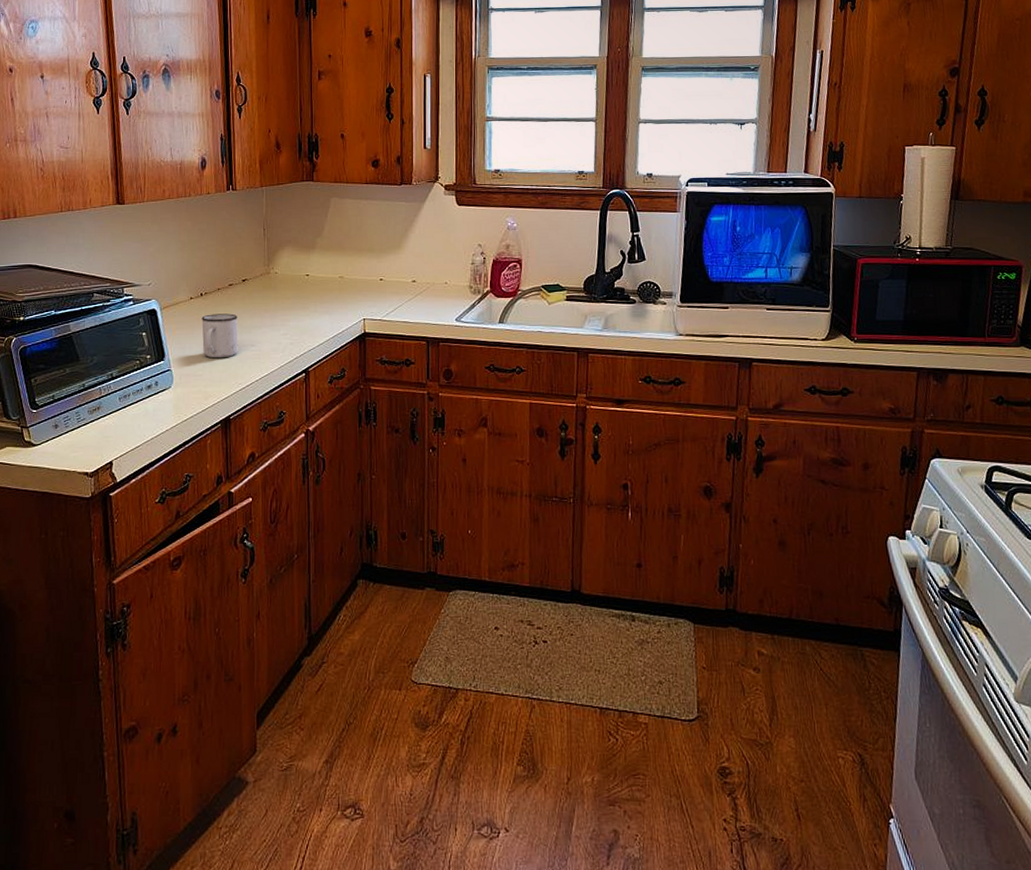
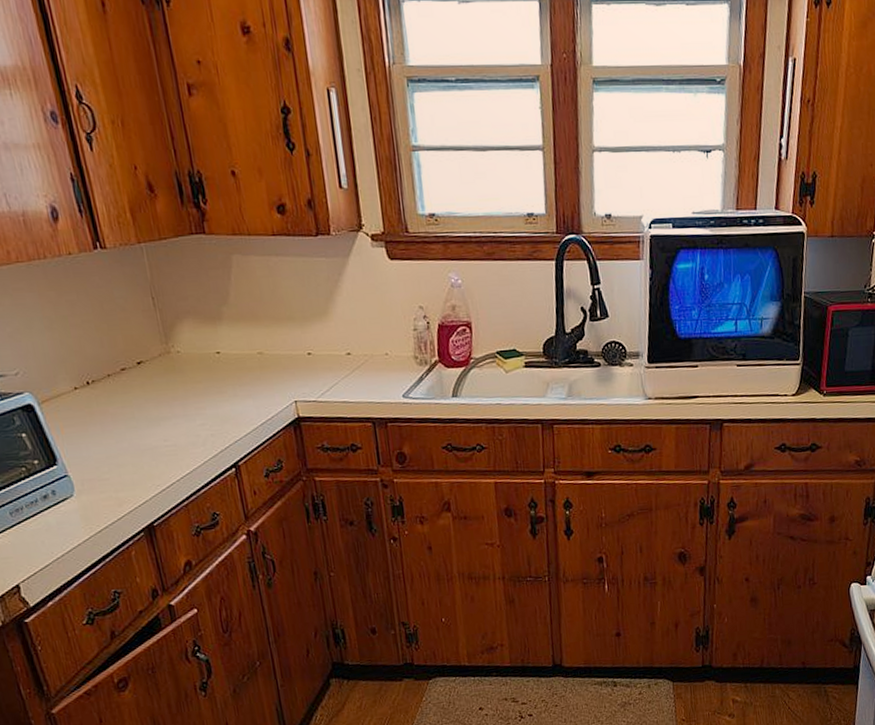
mug: present [202,313,238,359] -> none [94,404,149,459]

